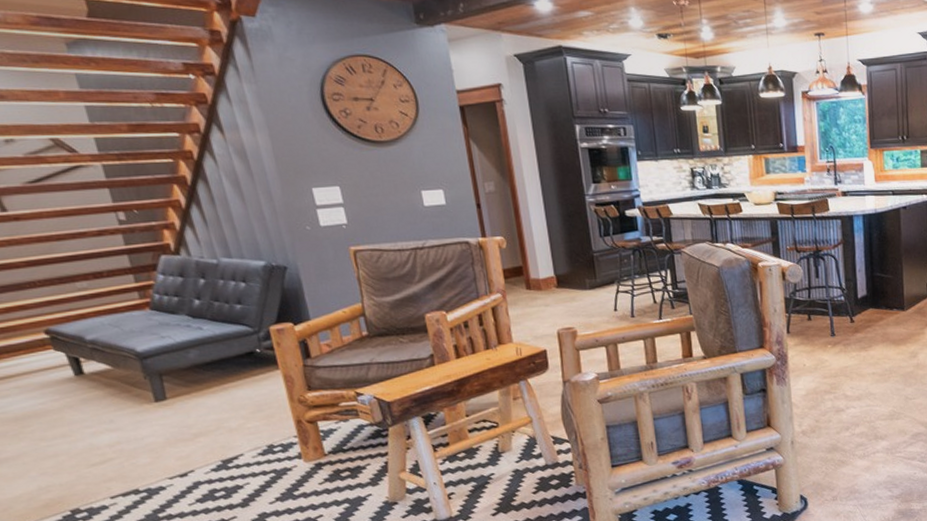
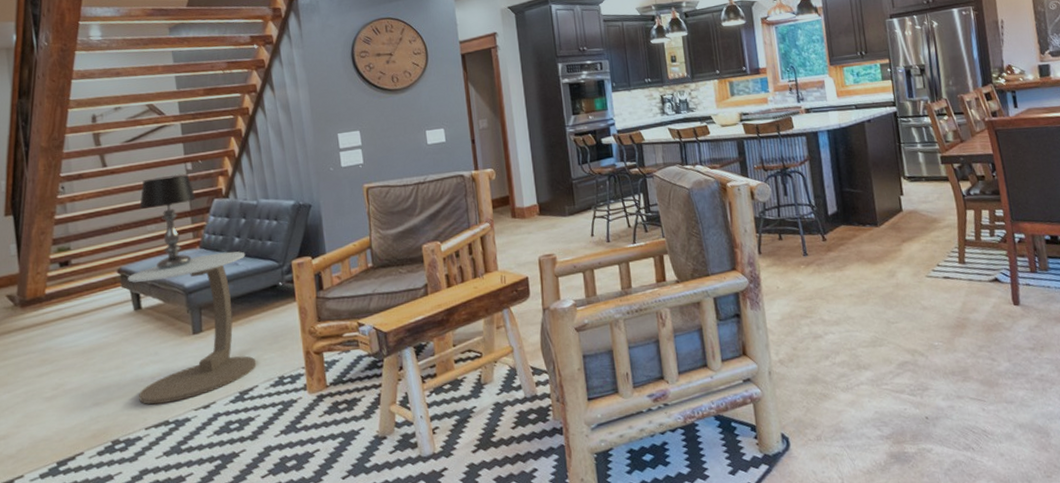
table lamp: none [60,224,142,332] -> present [139,174,196,270]
side table: none [60,314,239,474] -> present [128,251,257,405]

